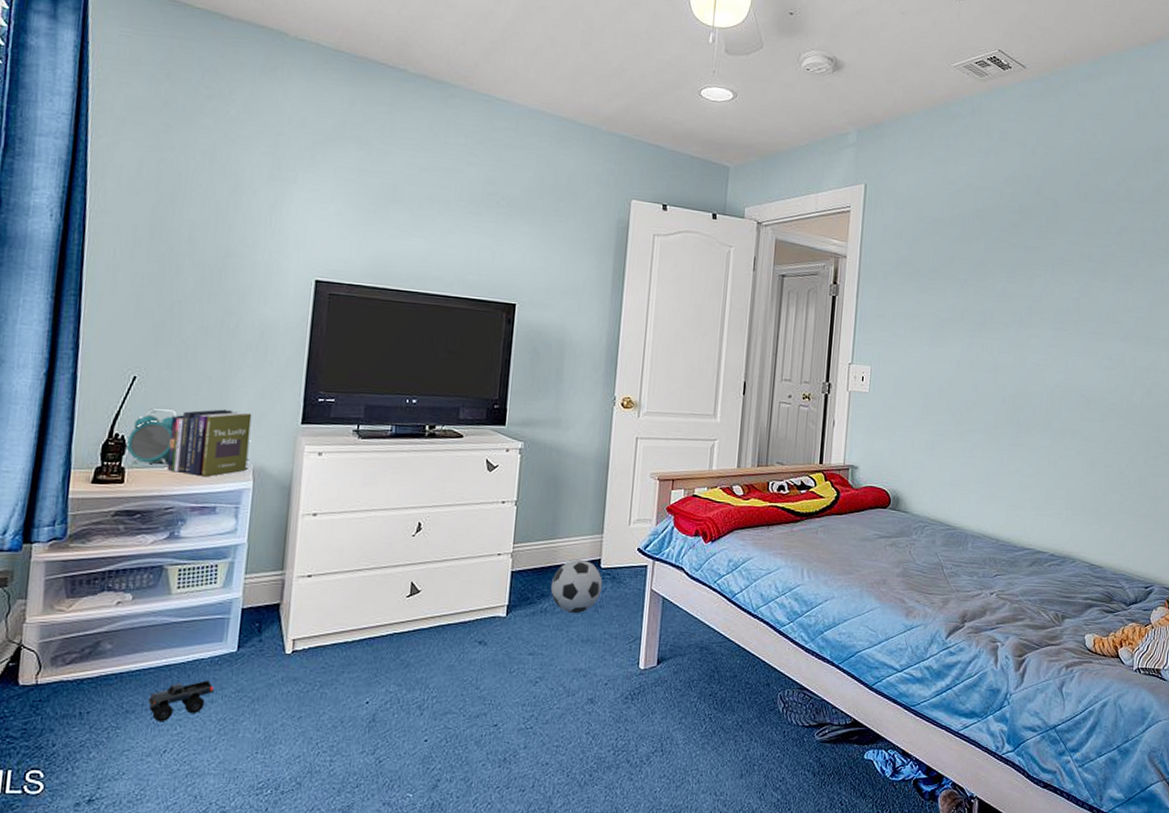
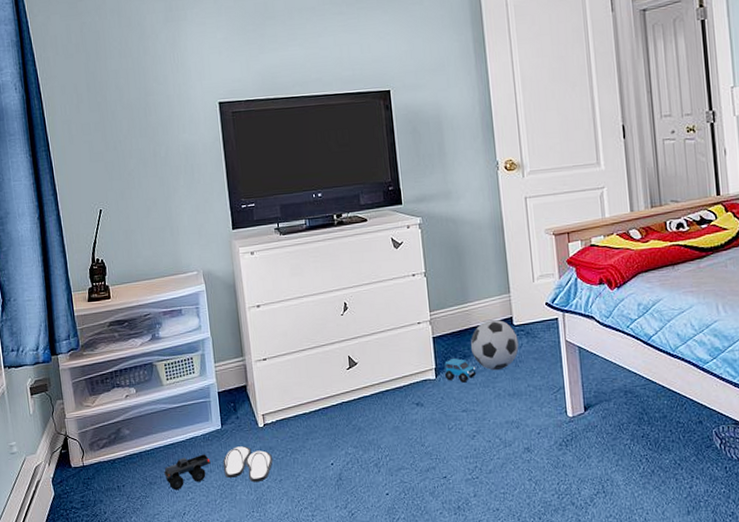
alarm clock: present [127,409,177,467] -> none [106,233,140,284]
books: present [166,409,252,477] -> none [134,226,198,286]
slippers: none [229,674,294,717] -> present [223,446,272,482]
motor vehicle: none [516,595,552,624] -> present [444,358,477,383]

